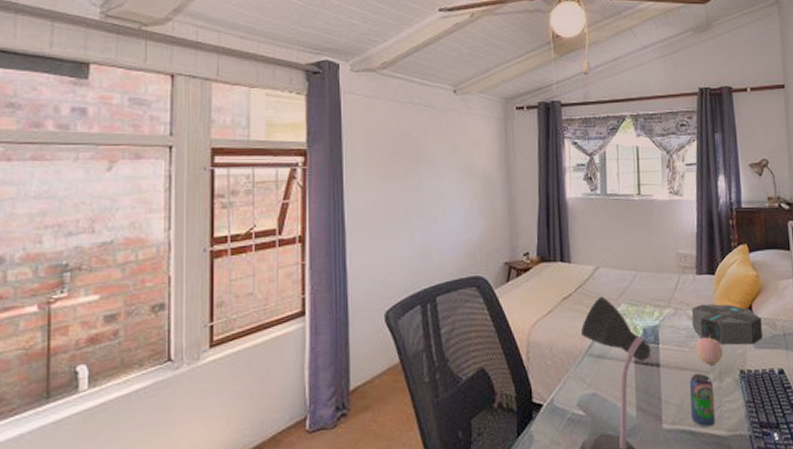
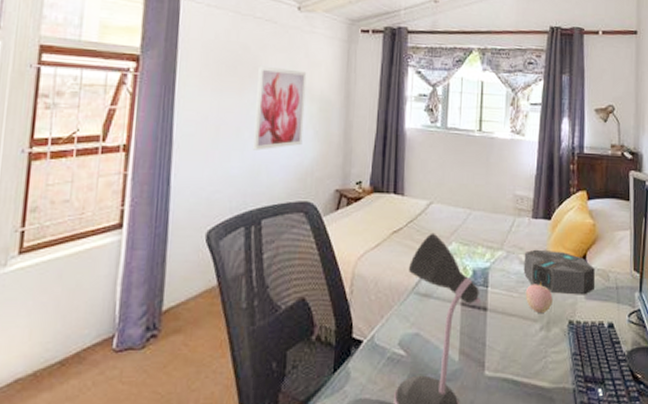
wall art: none [421,150,469,231] -> present [253,65,307,151]
beverage can: present [689,374,716,427] -> none [514,321,541,377]

